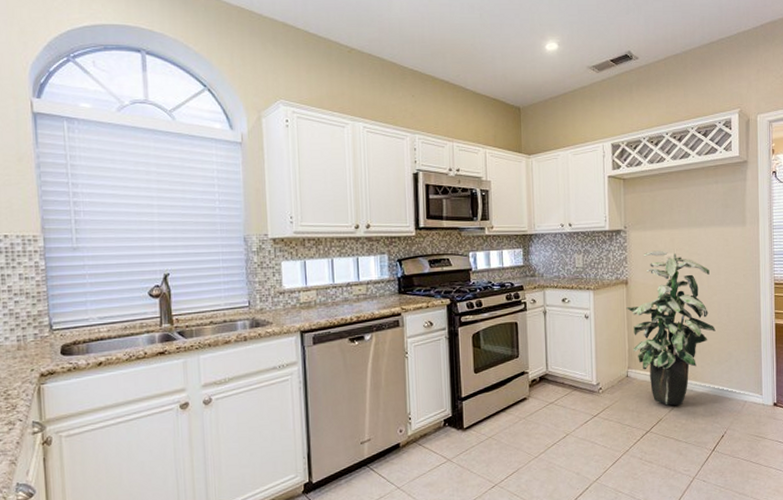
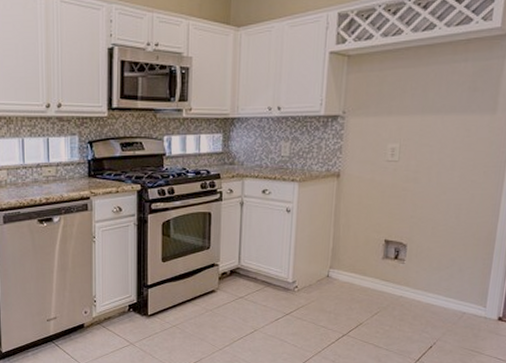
indoor plant: present [626,250,716,406] -> none [334,140,441,310]

